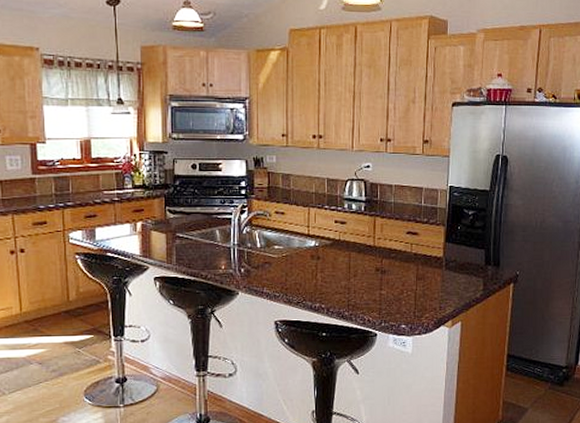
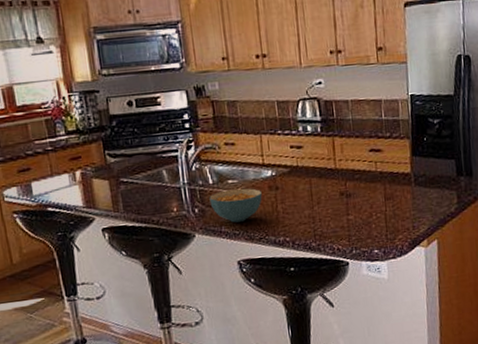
cereal bowl: none [255,254,304,285] -> present [209,188,262,223]

